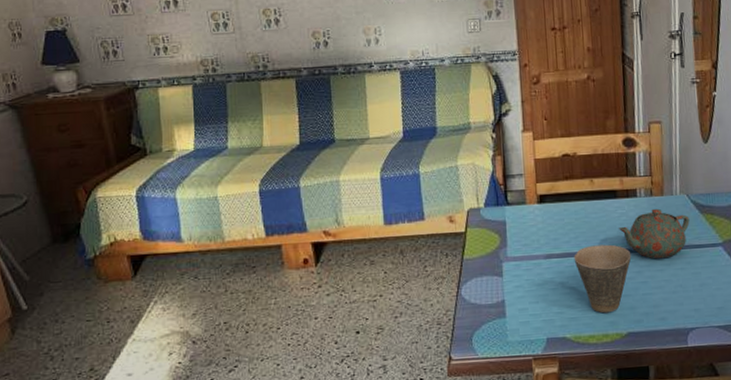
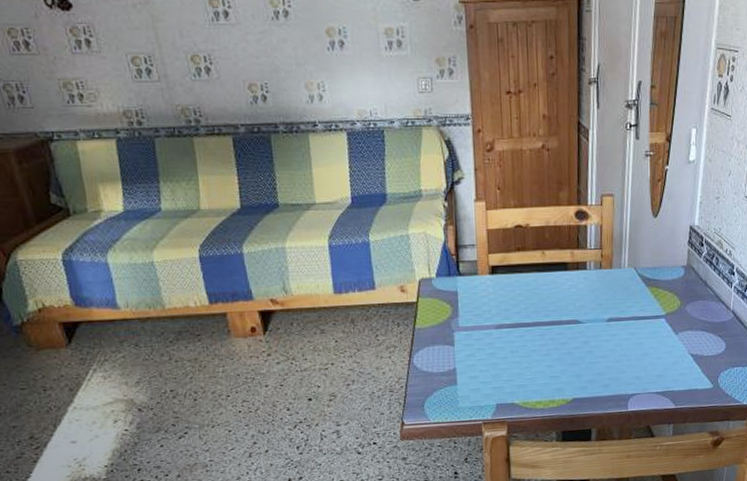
cup: present [573,244,632,314] -> none [524,315,579,381]
teapot: present [618,208,690,259] -> none [567,281,636,330]

